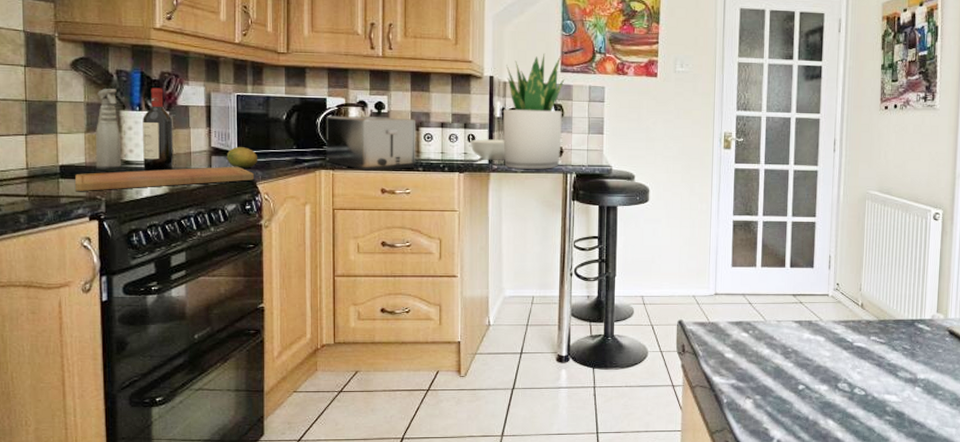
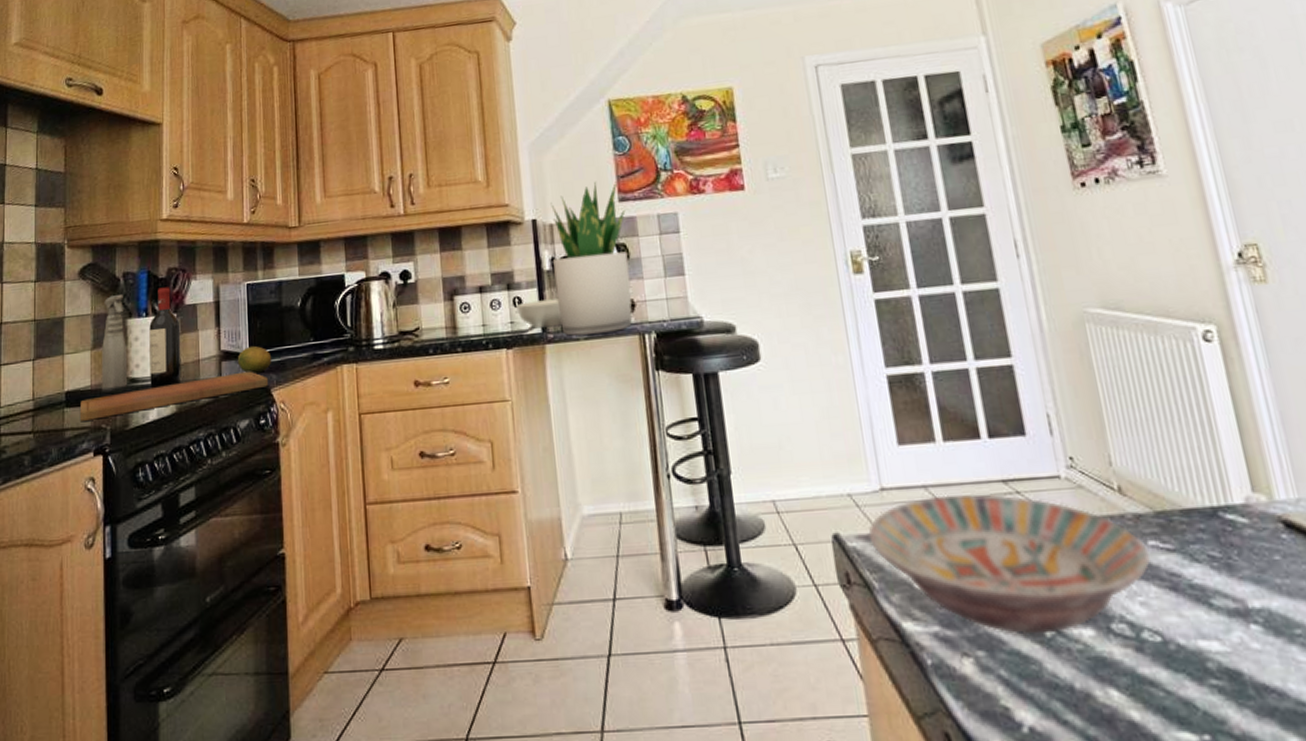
toaster: present [326,116,416,172] -> none [345,286,452,361]
bowl: none [701,301,871,388] -> present [868,493,1151,635]

